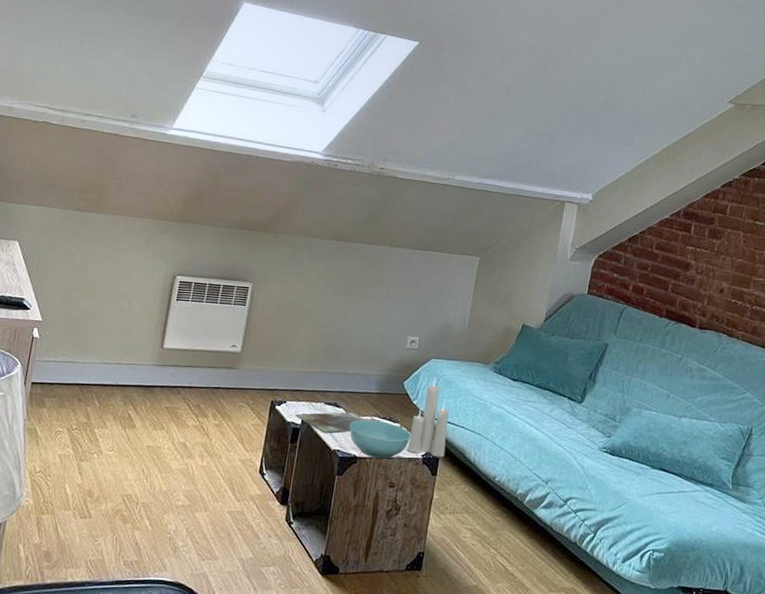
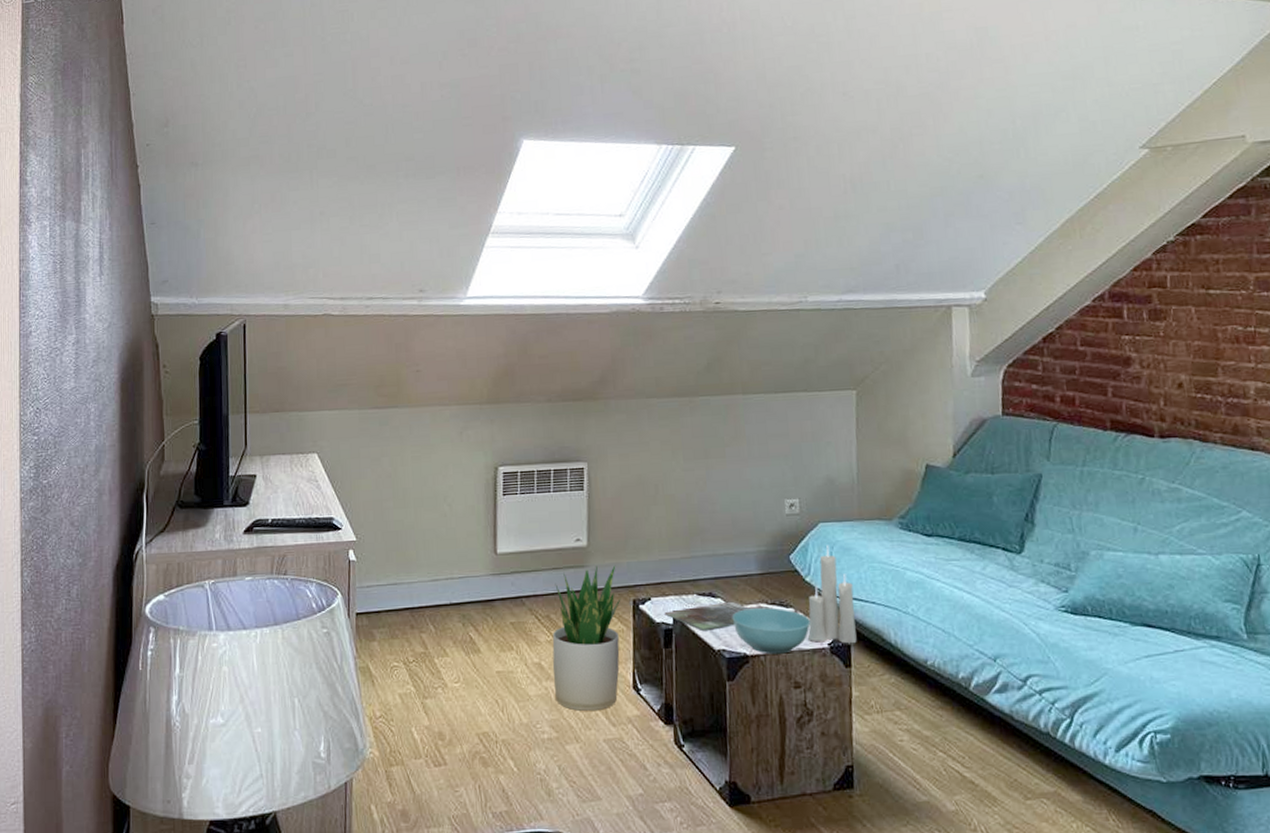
planter: none [193,369,262,488] -> present [552,565,621,712]

